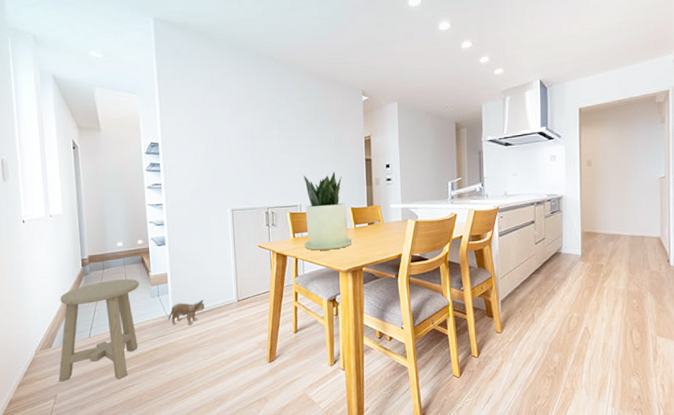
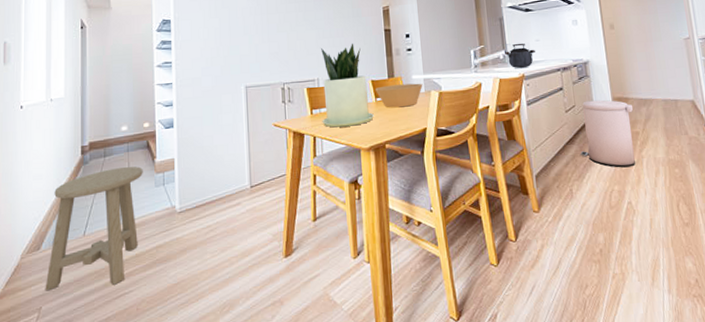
cat: present [168,300,205,326] -> none [173,187,214,218]
bowl: none [355,212,401,235] -> present [375,83,423,108]
kettle: none [482,176,511,202] -> present [505,43,535,69]
pedal bin: none [544,233,600,297] -> present [579,100,635,168]

